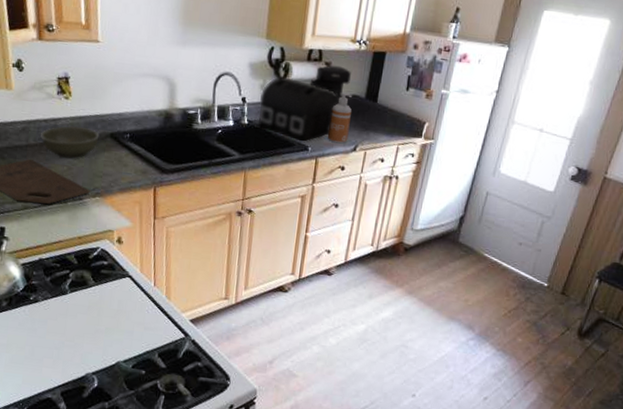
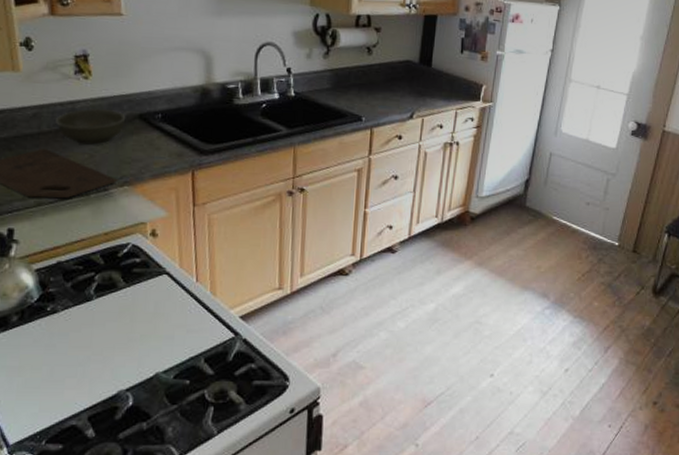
treasure chest: present [258,76,339,142] -> none [306,44,392,112]
coffee maker: present [309,64,351,100] -> none [359,29,402,66]
soap dispenser: present [328,92,352,144] -> none [382,58,405,112]

